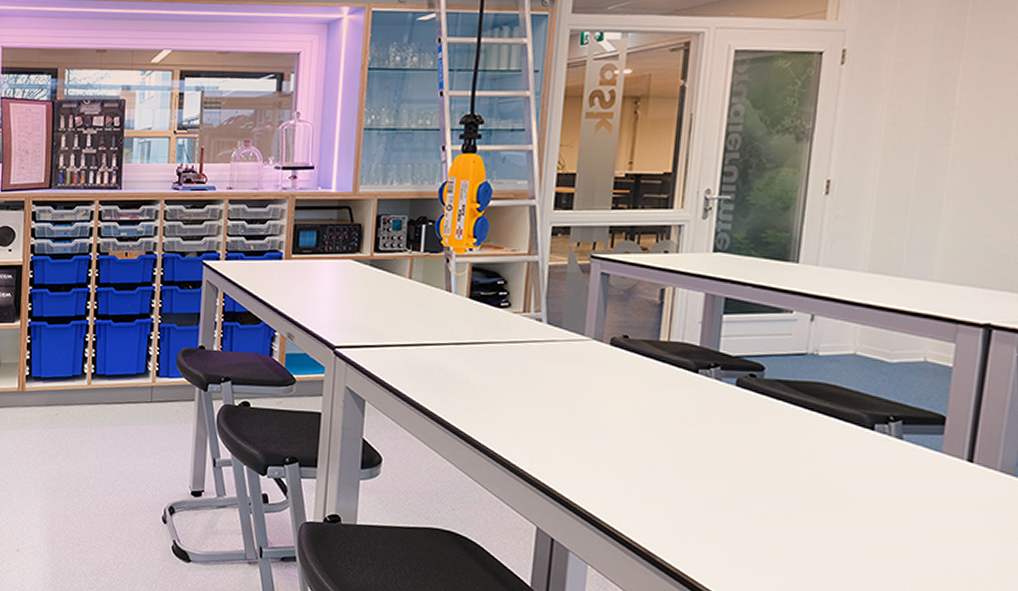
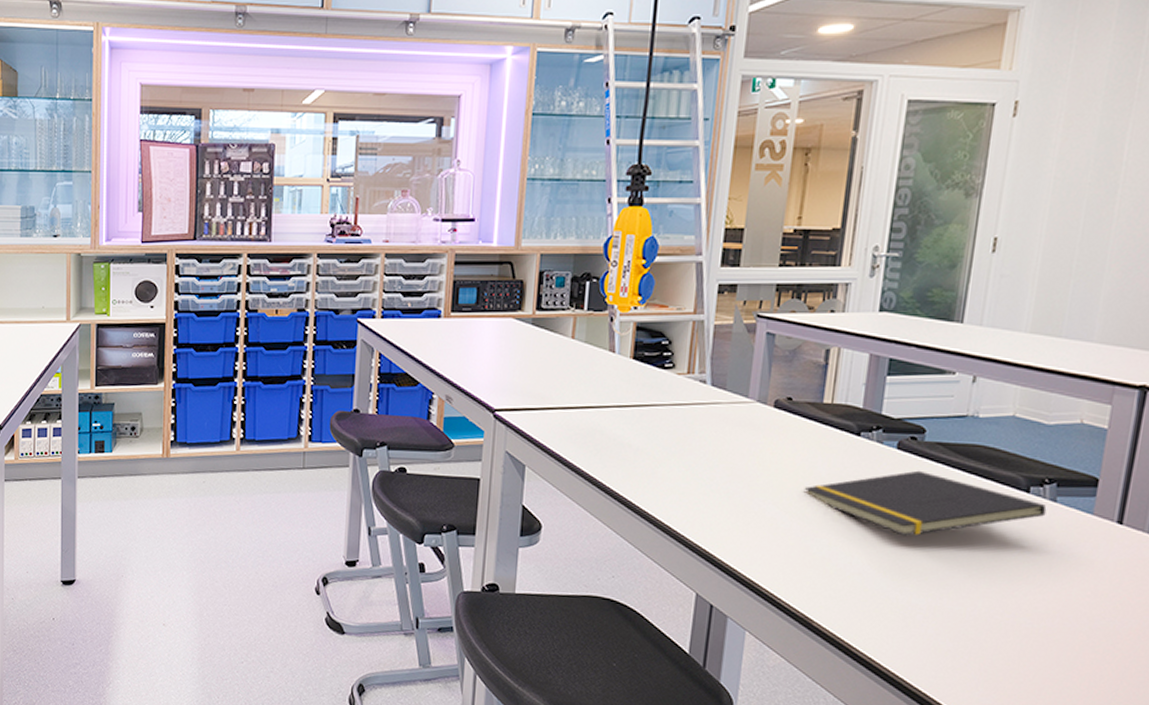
notepad: none [643,407,893,473] -> present [804,470,1047,536]

